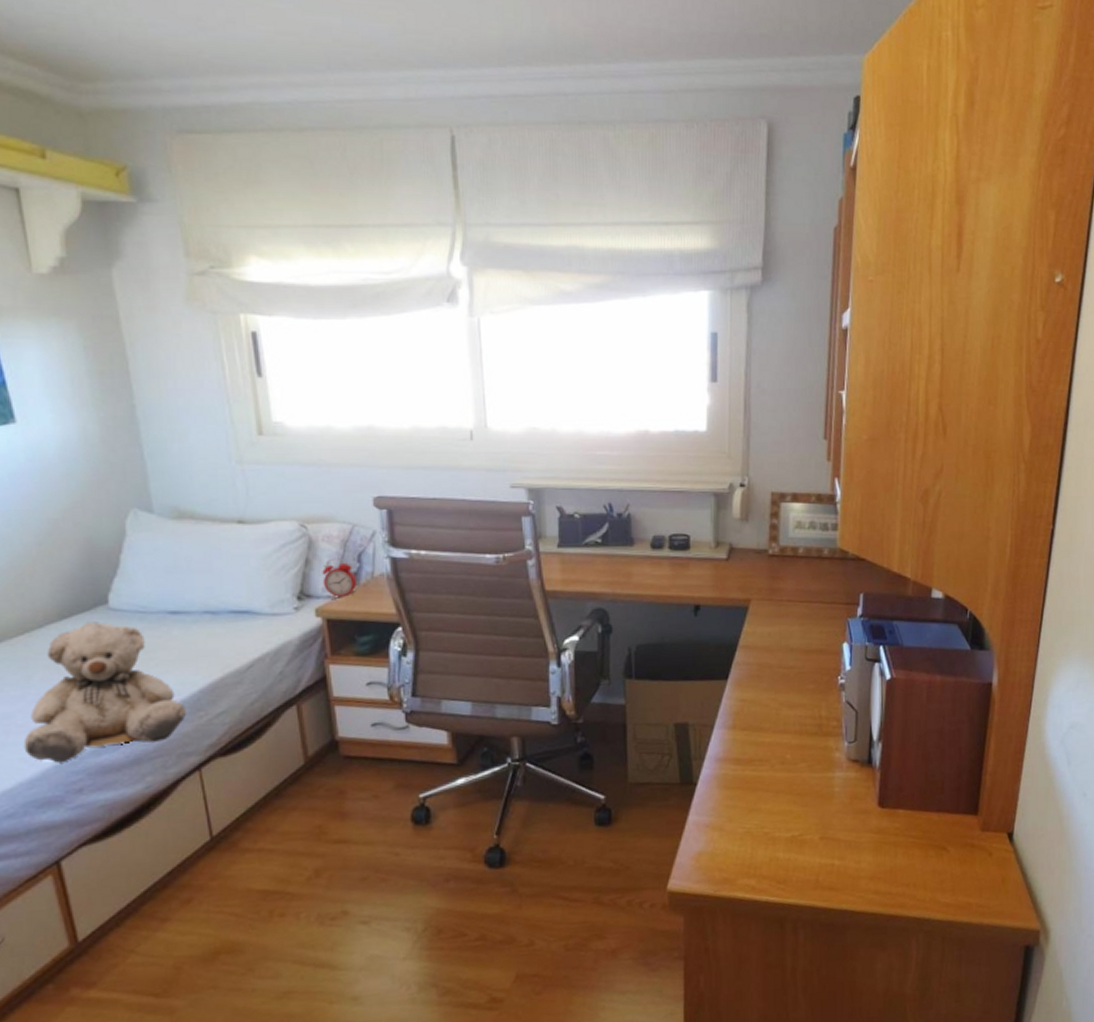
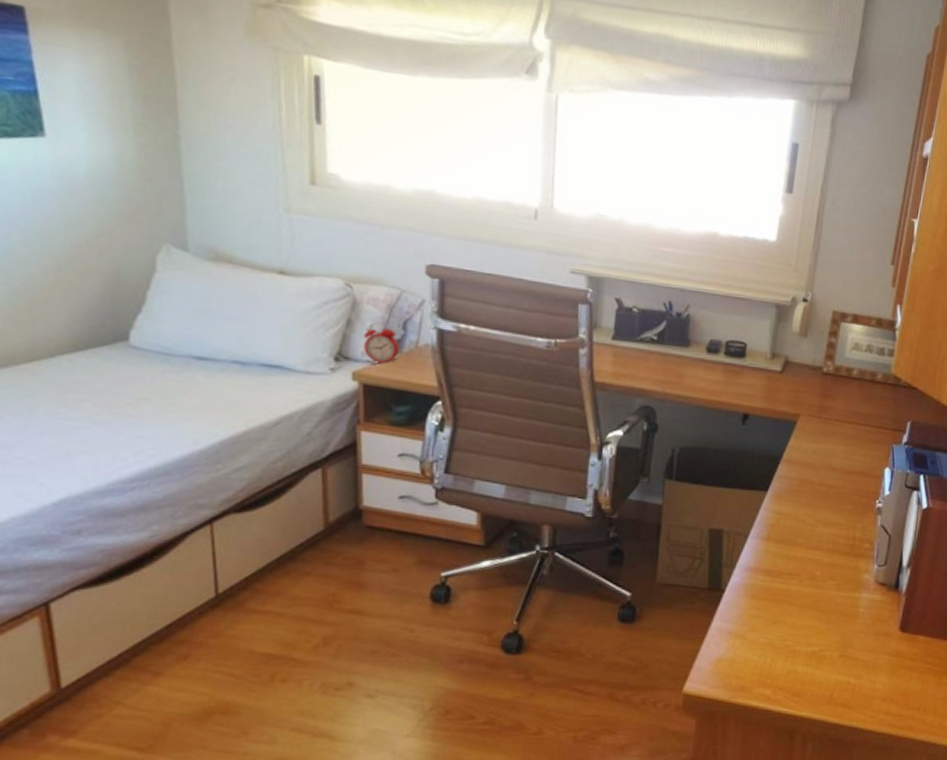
teddy bear: present [23,621,187,763] -> none [20,357,204,501]

